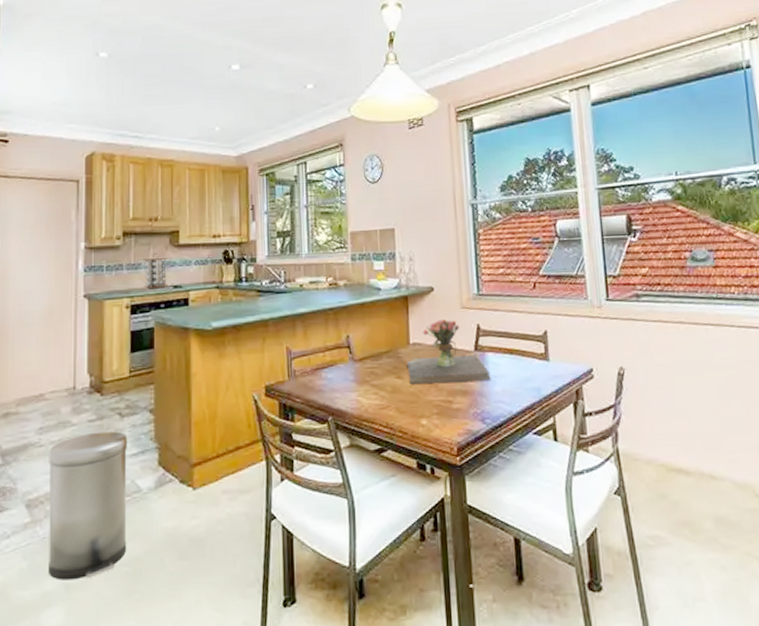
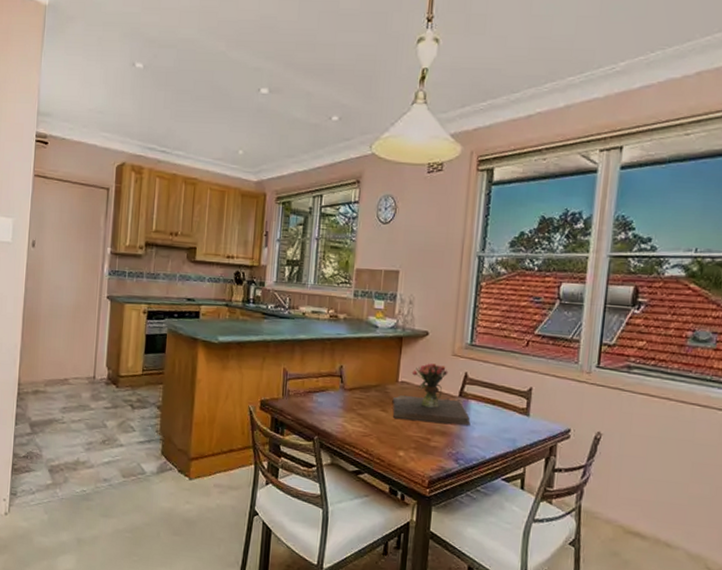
pedal bin: present [49,431,128,580] -> none [65,418,137,537]
spice rack: present [143,253,168,288] -> none [160,266,184,299]

